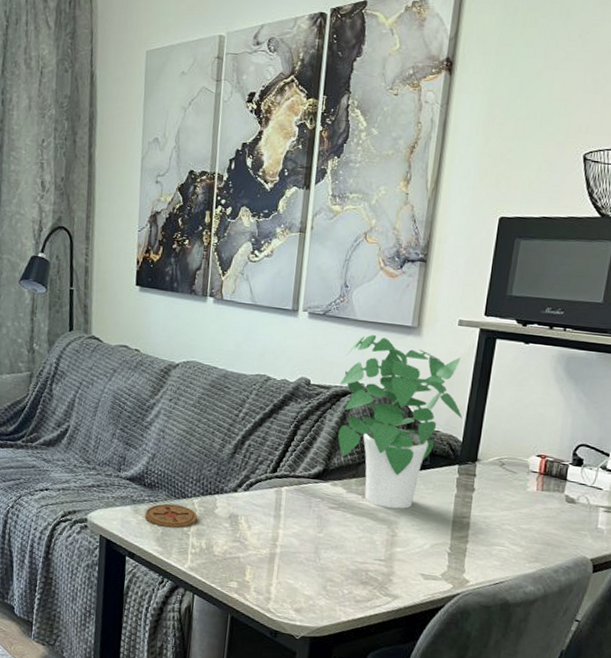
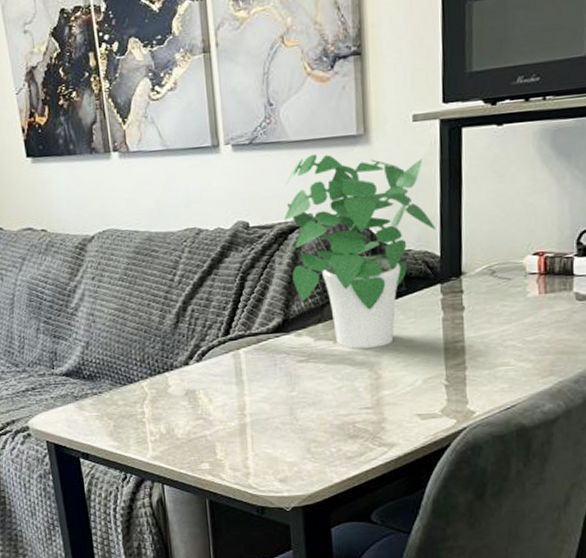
coaster: present [144,503,198,528] -> none [90,392,151,419]

